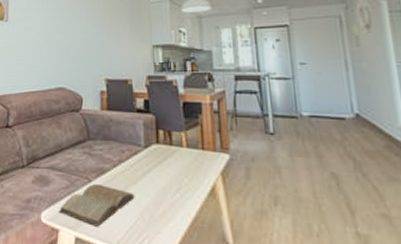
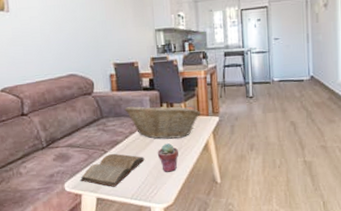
fruit basket: none [114,130,207,176] -> present [124,103,202,140]
potted succulent: none [150,180,177,219] -> present [157,143,178,172]

